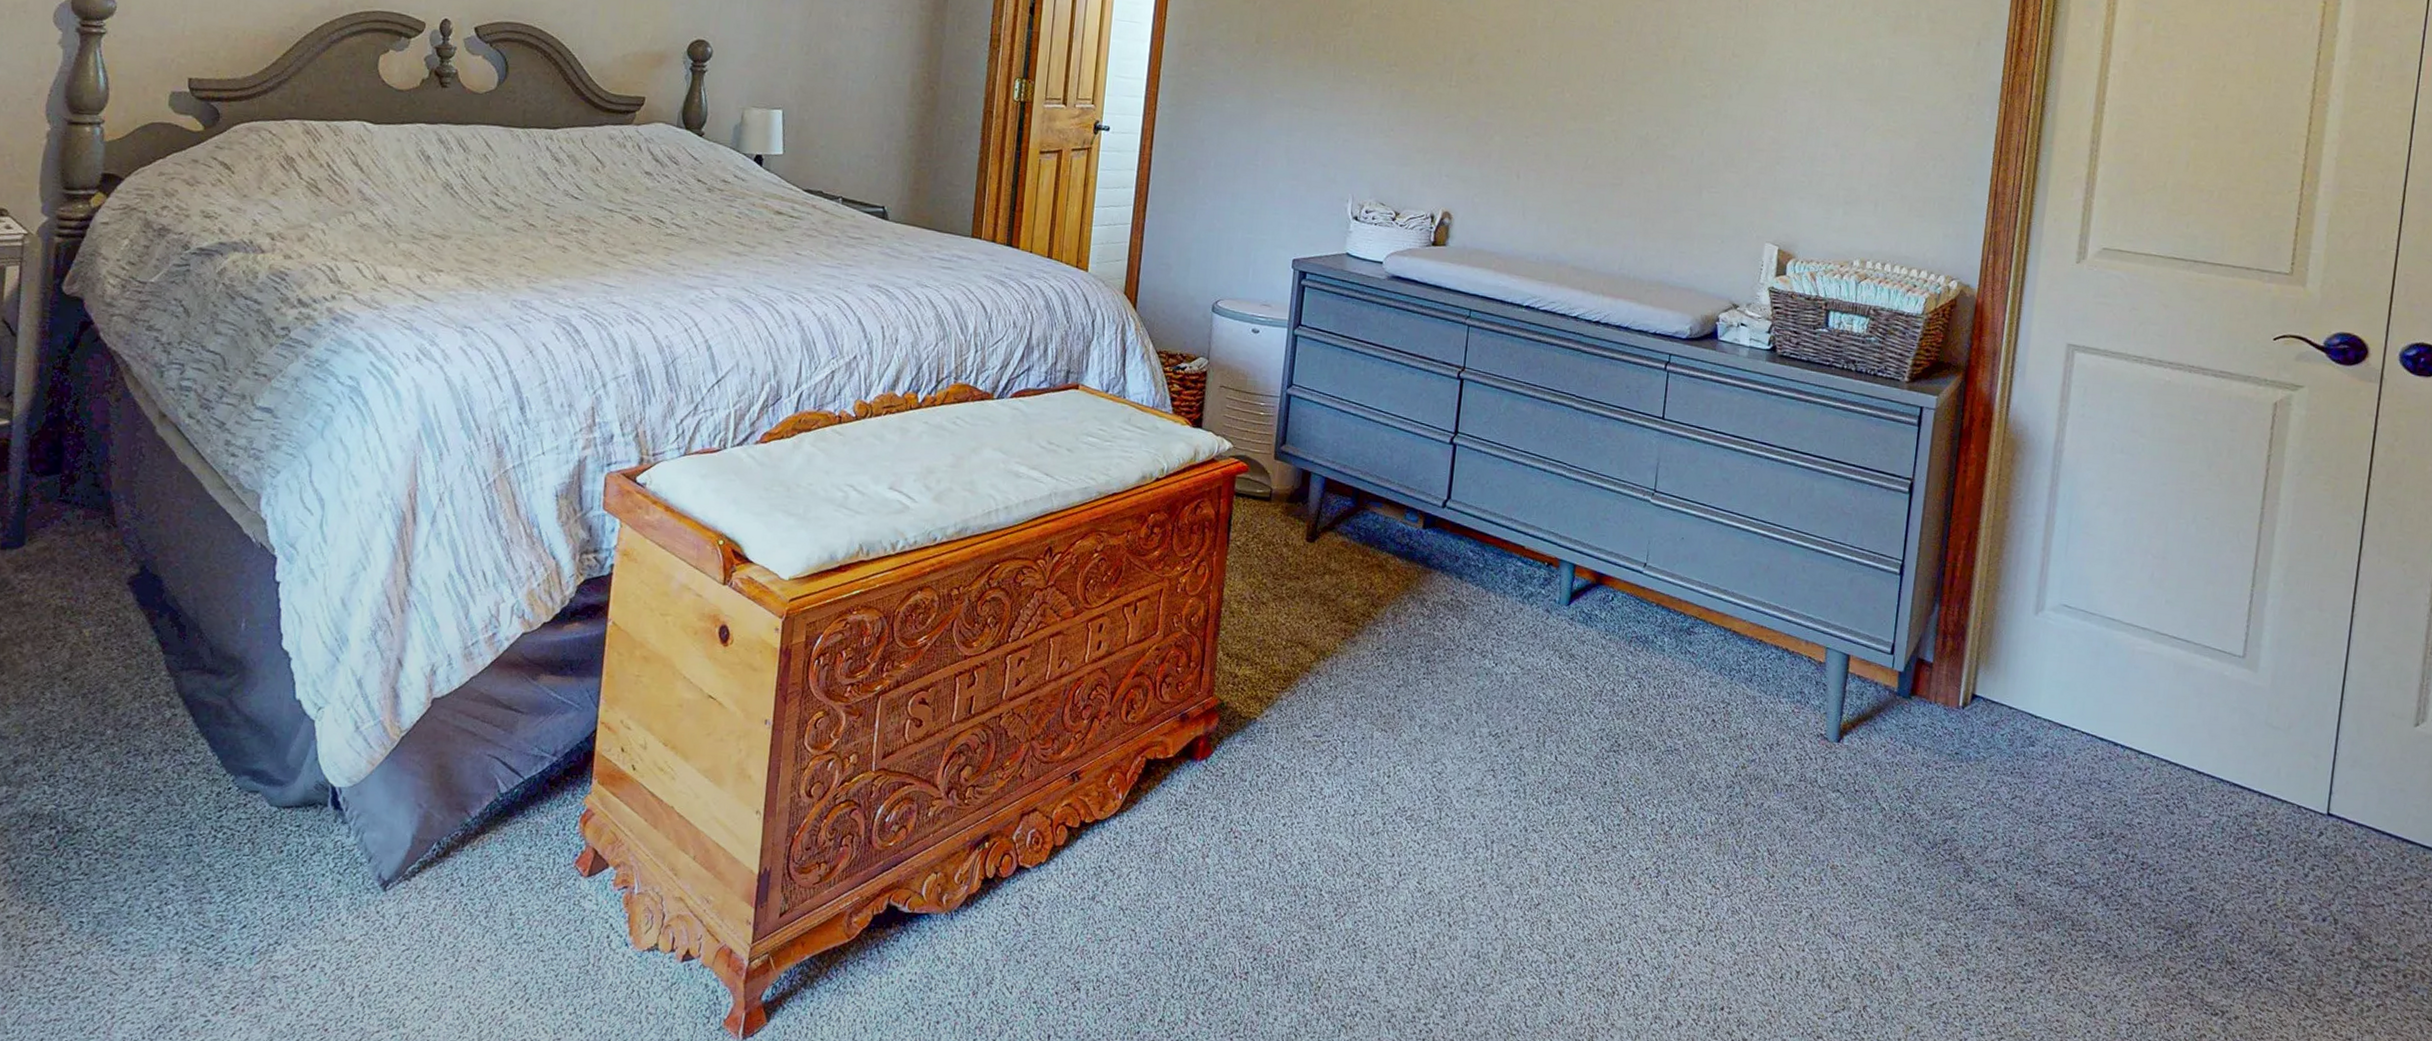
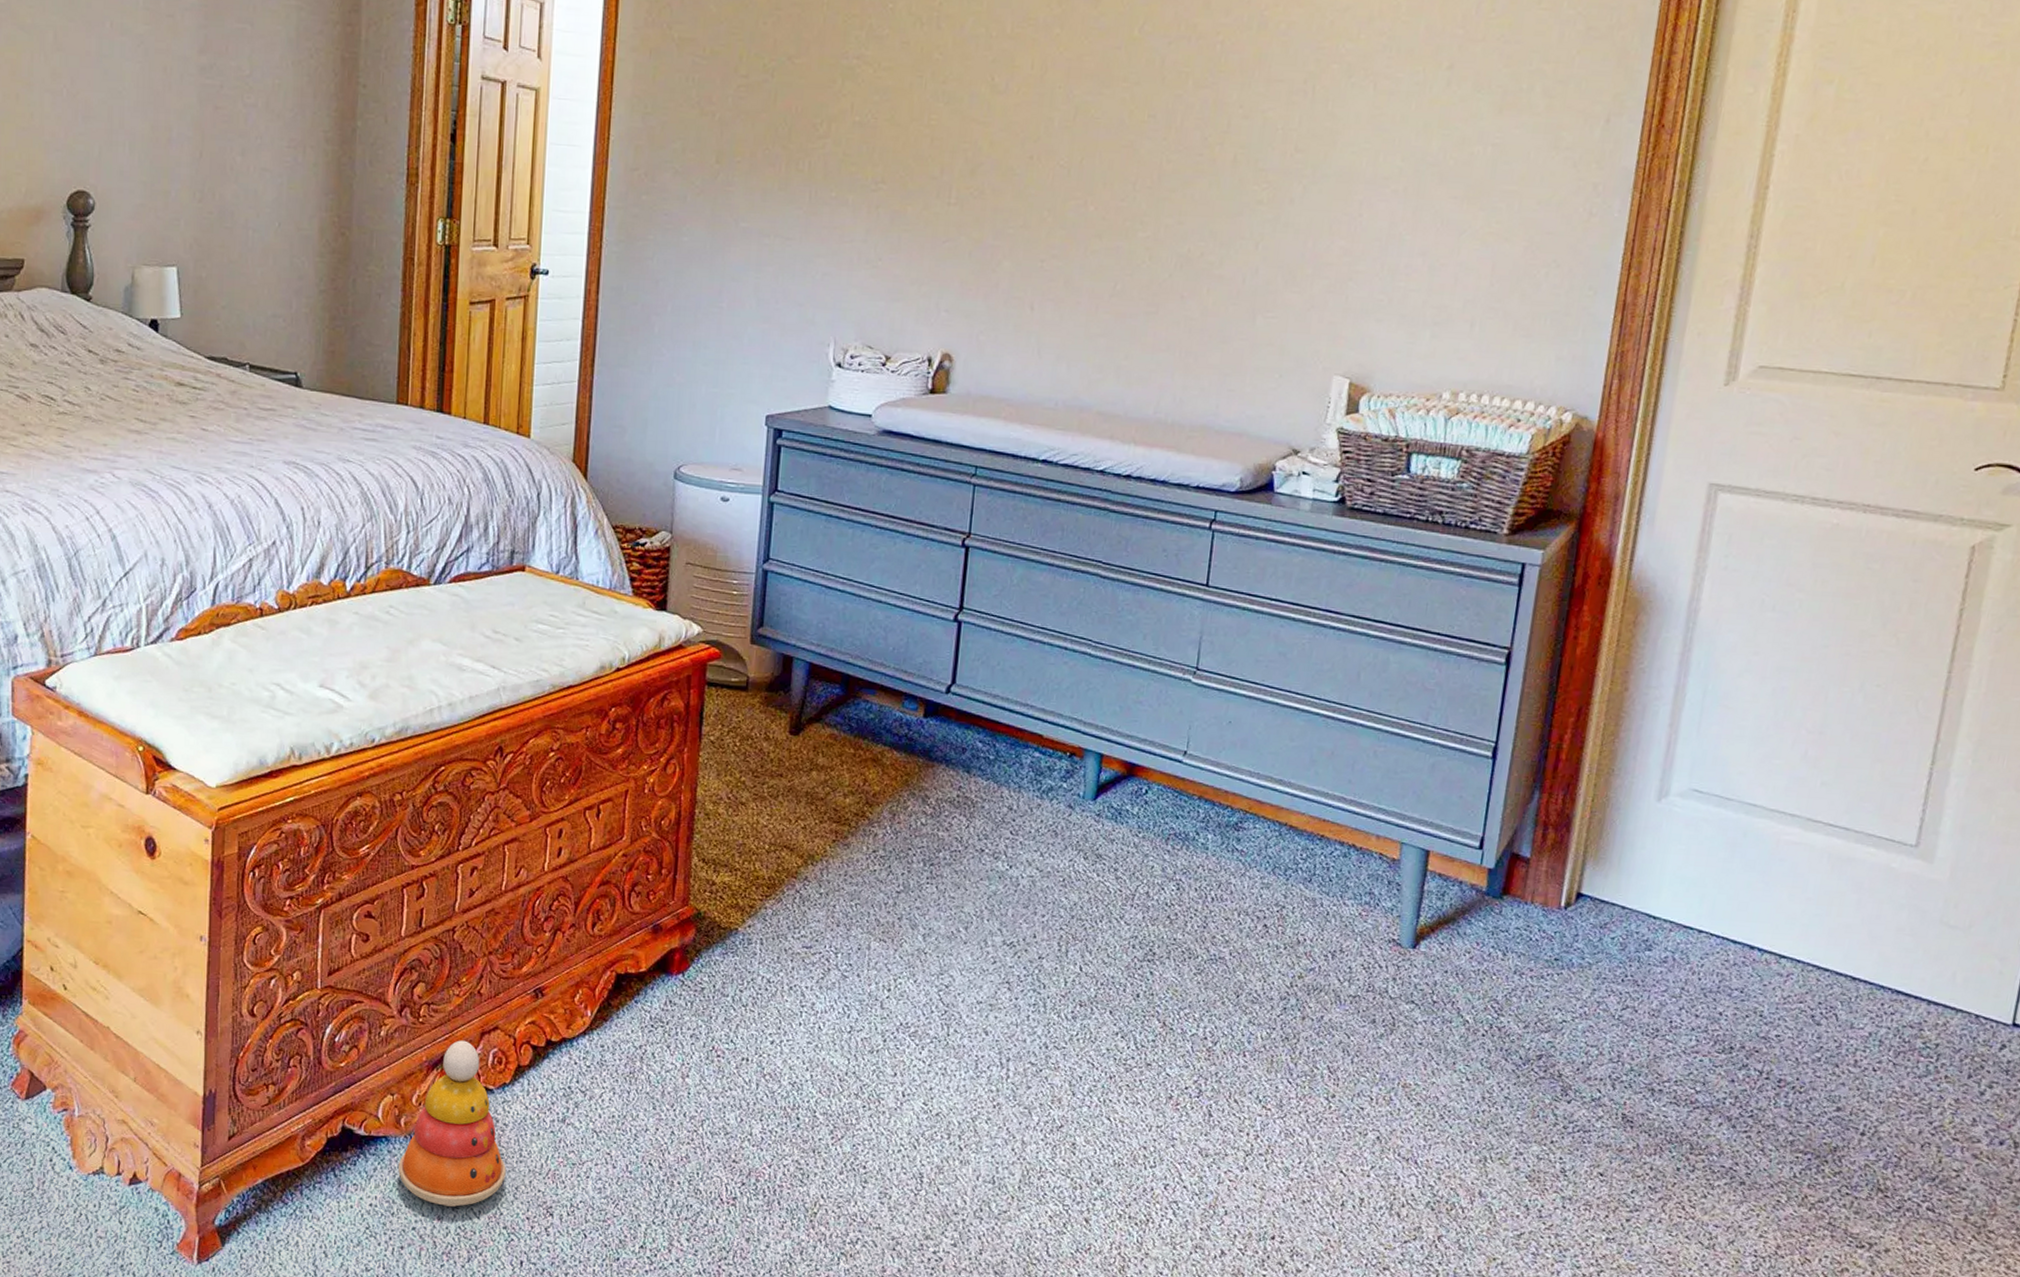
stacking toy: none [938,821,1039,982] -> present [398,1040,506,1207]

